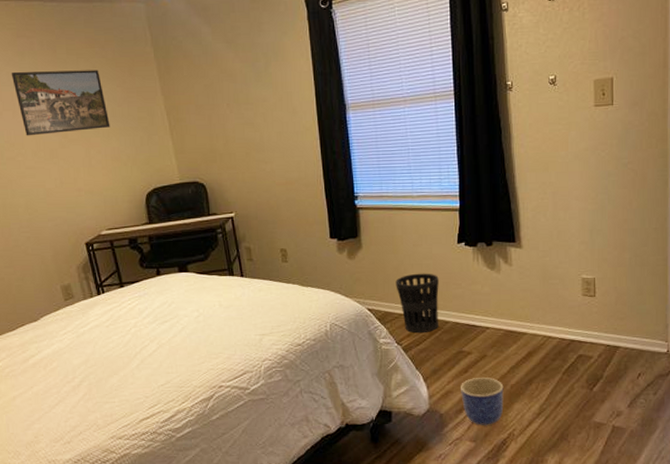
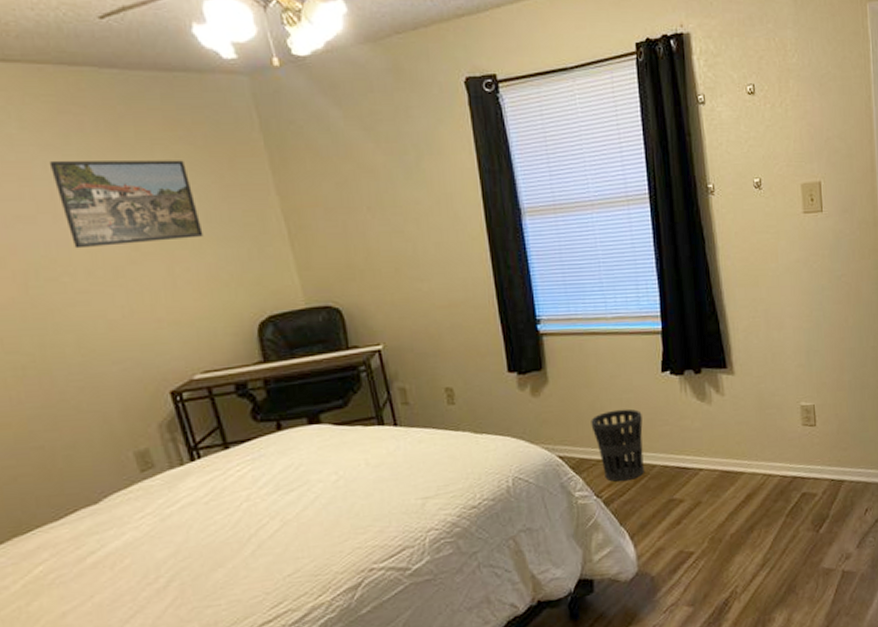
planter: present [461,377,504,425] -> none [673,528,724,586]

